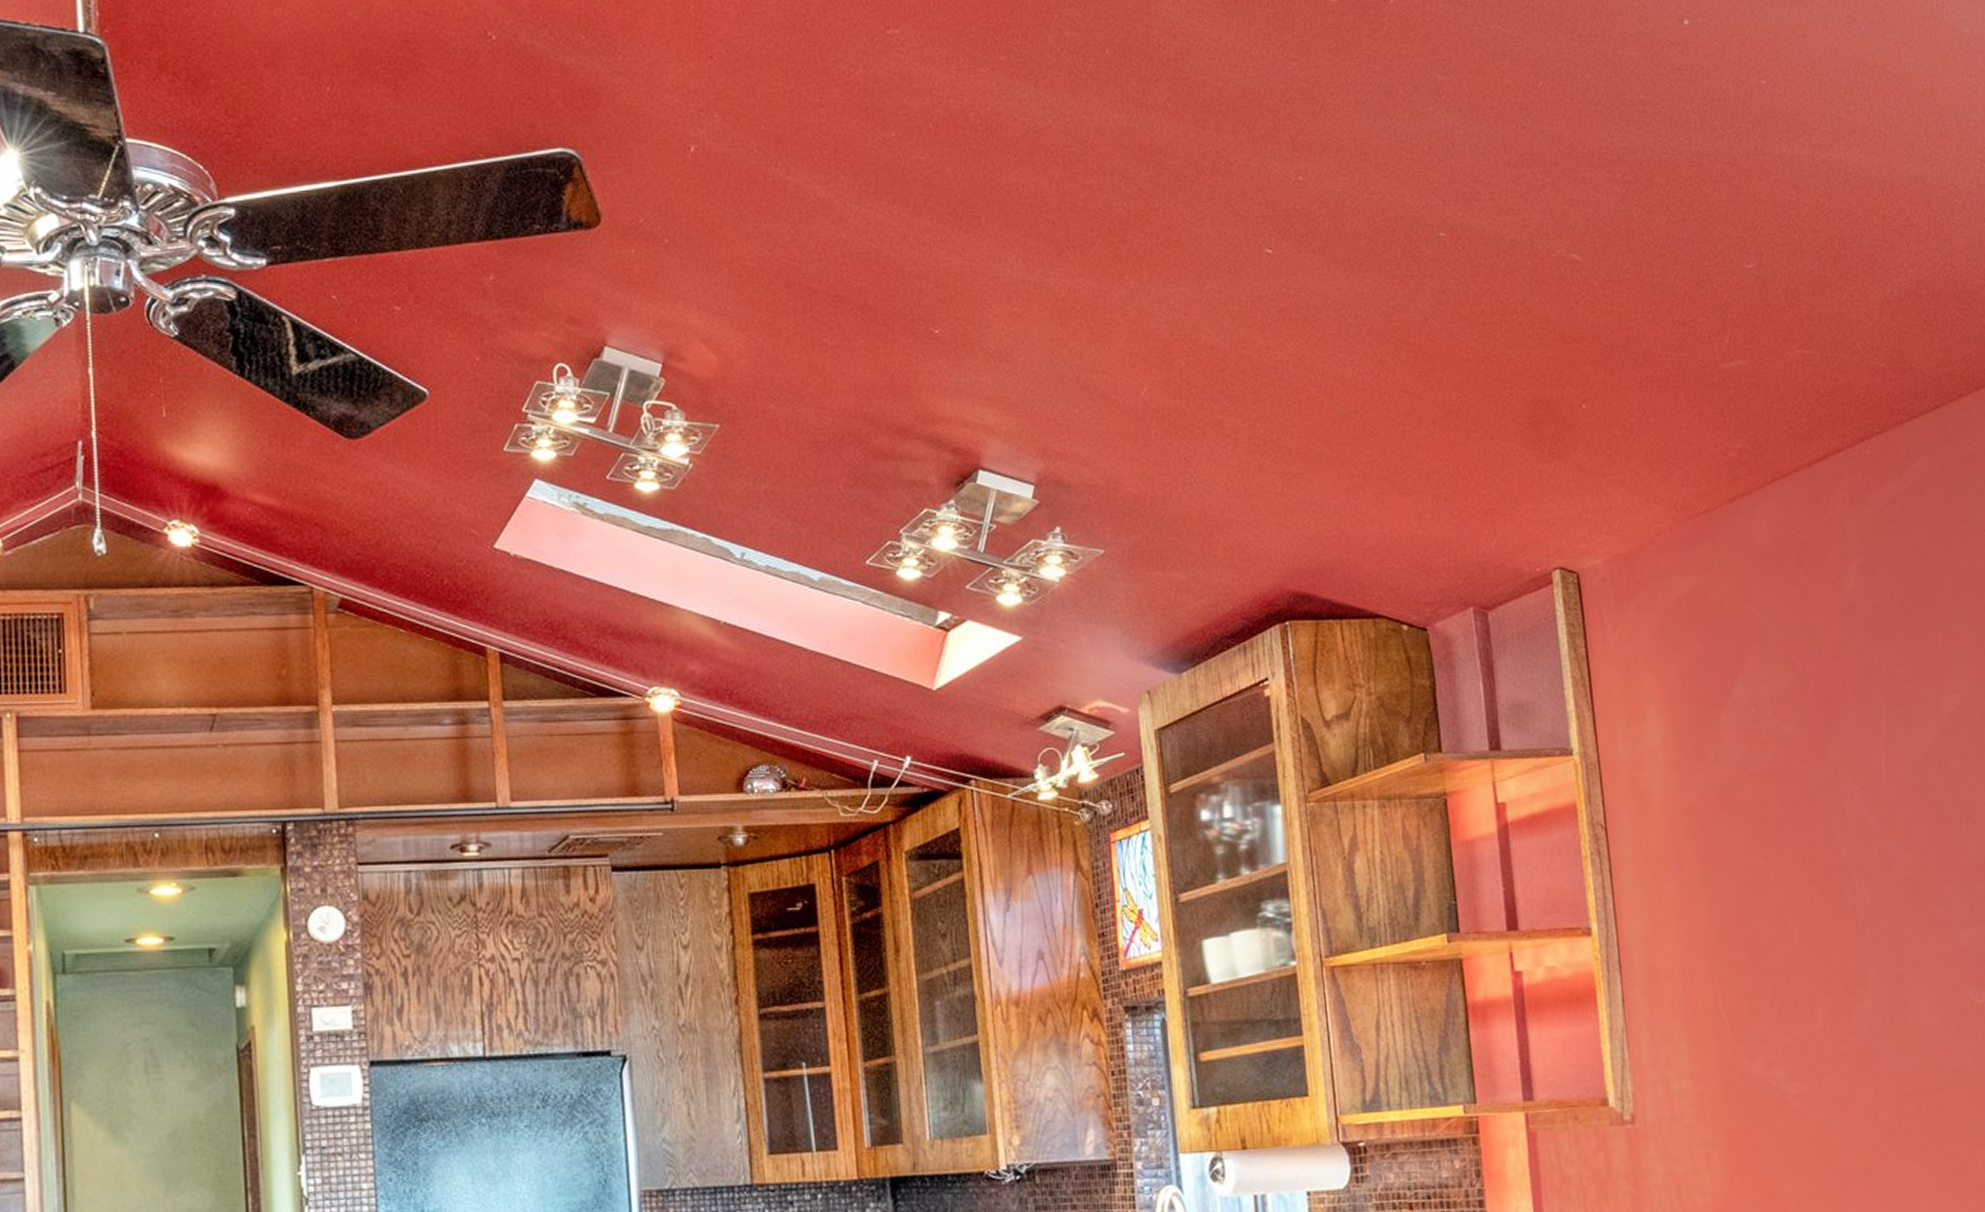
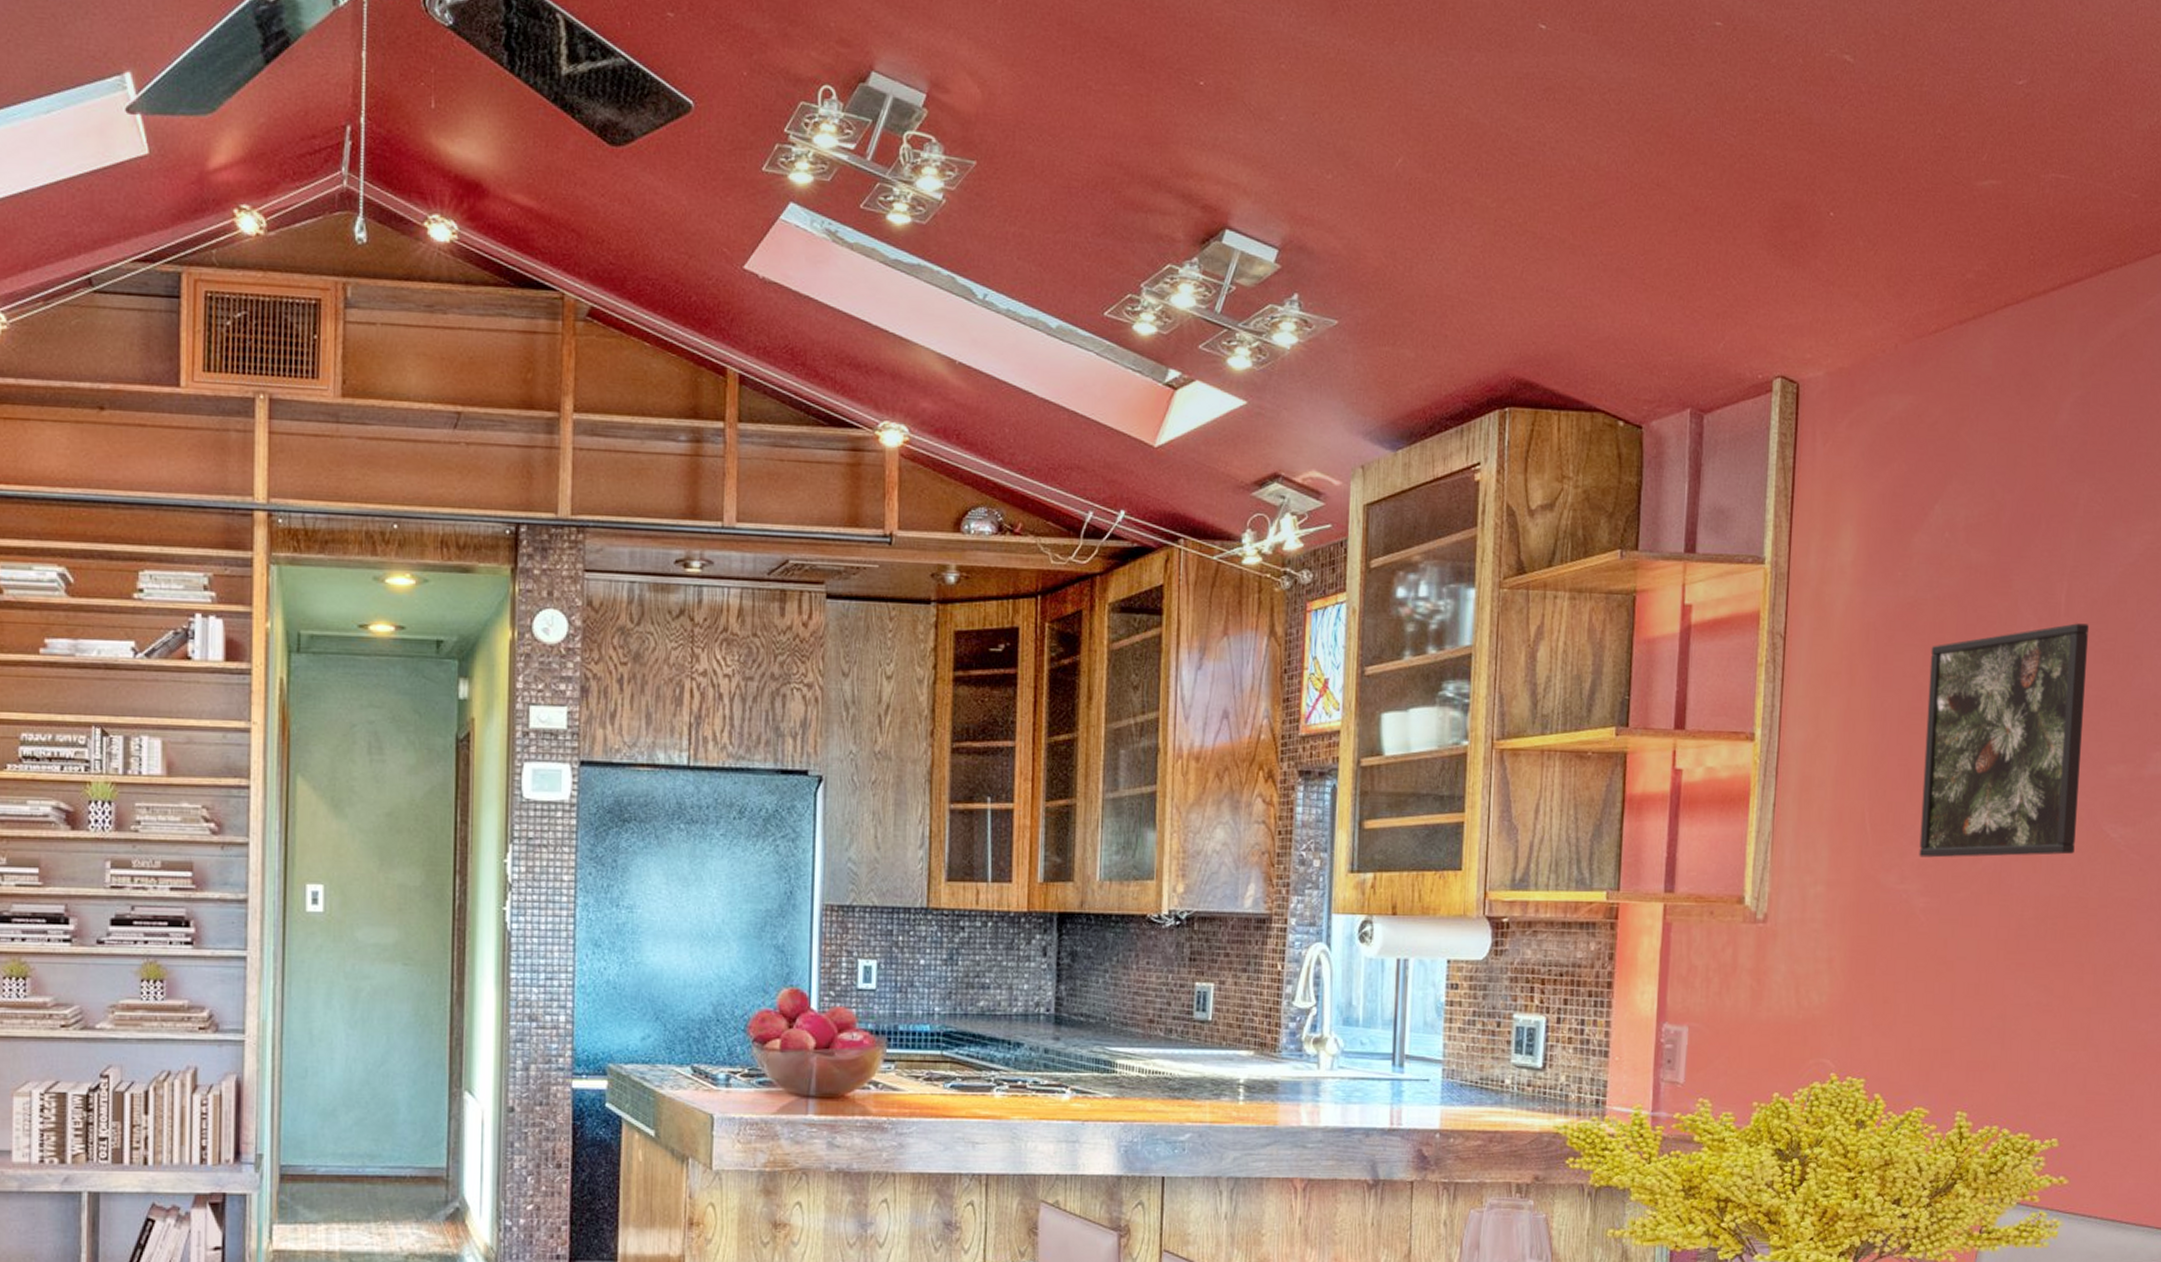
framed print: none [1757,788,1942,1041] -> present [1919,623,2089,858]

